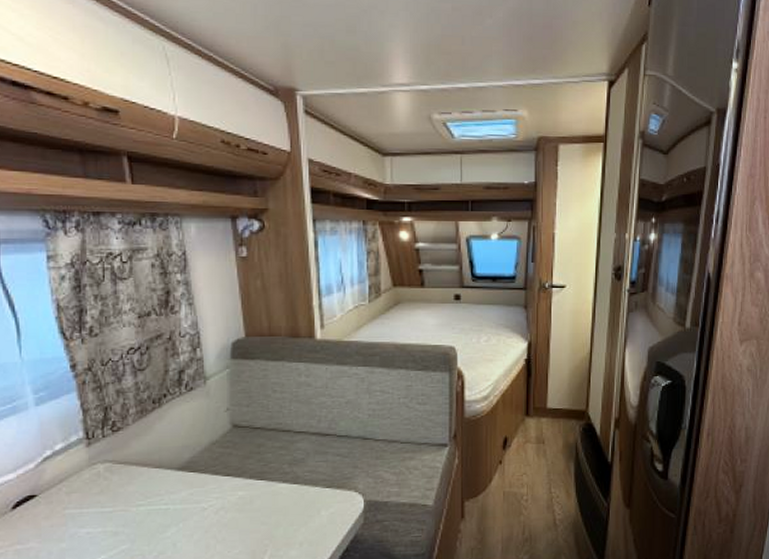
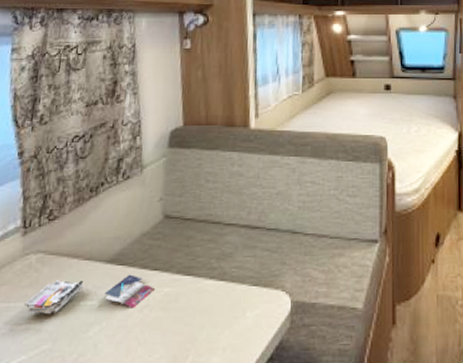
magazine: none [98,480,230,519] -> present [24,274,156,315]

